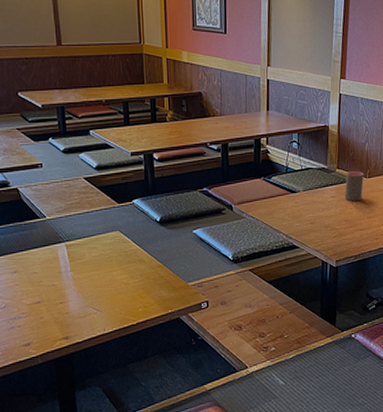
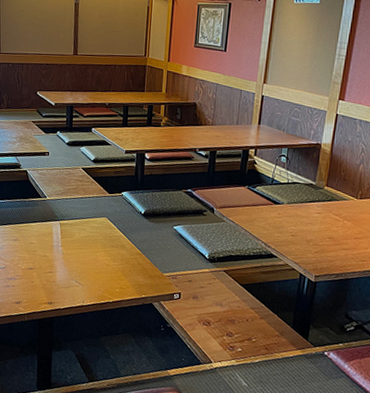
cup: present [344,171,364,202] -> none [331,190,354,221]

